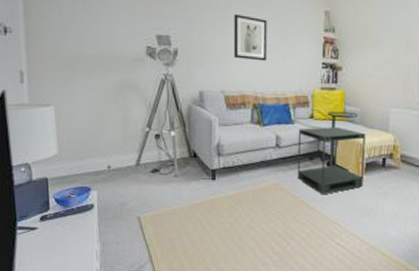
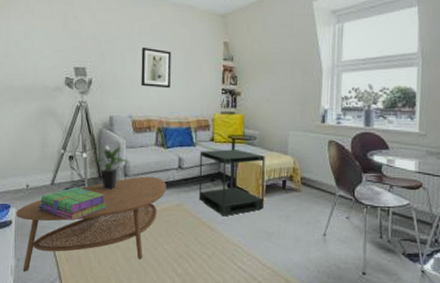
coffee table: none [98,155,263,256] -> present [16,176,166,272]
stack of books: none [123,167,200,202] -> present [39,186,107,221]
potted plant: none [179,122,224,170] -> present [90,145,130,189]

